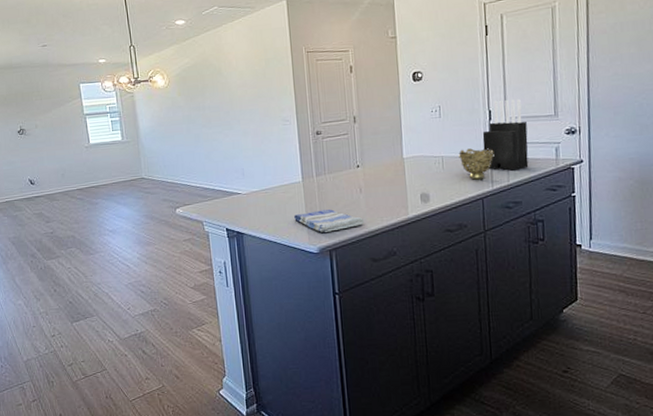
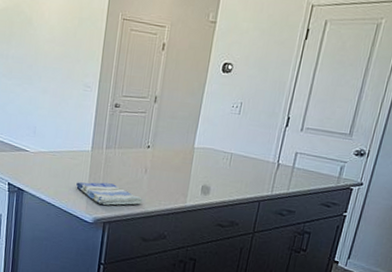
decorative bowl: present [458,148,494,180] -> none [247,150,282,183]
knife block: present [482,99,529,171] -> none [273,108,321,181]

